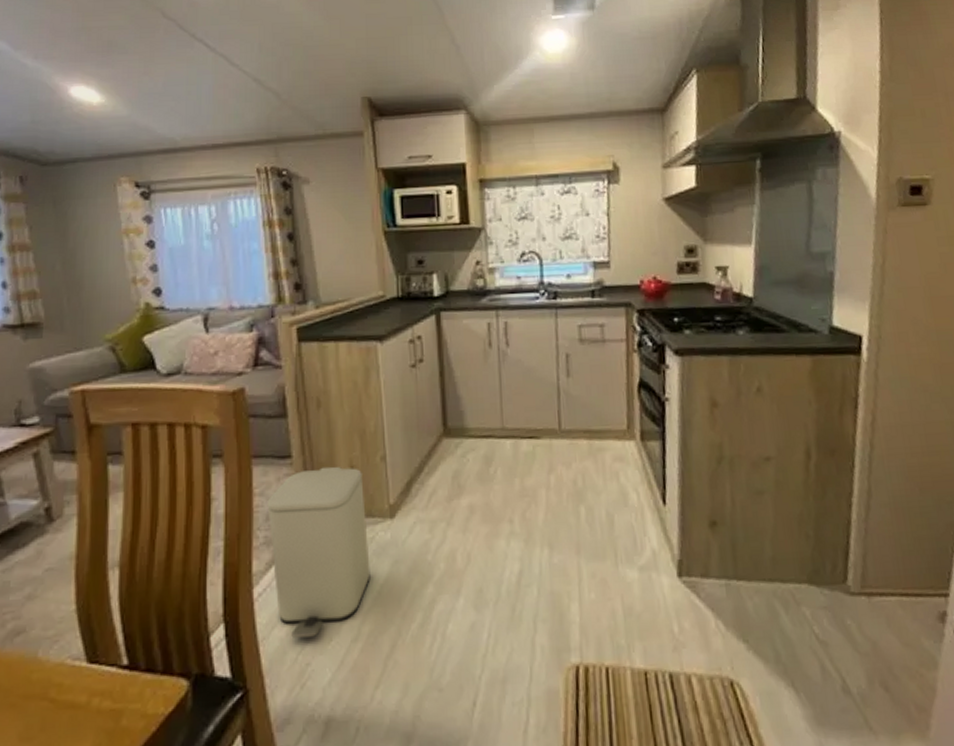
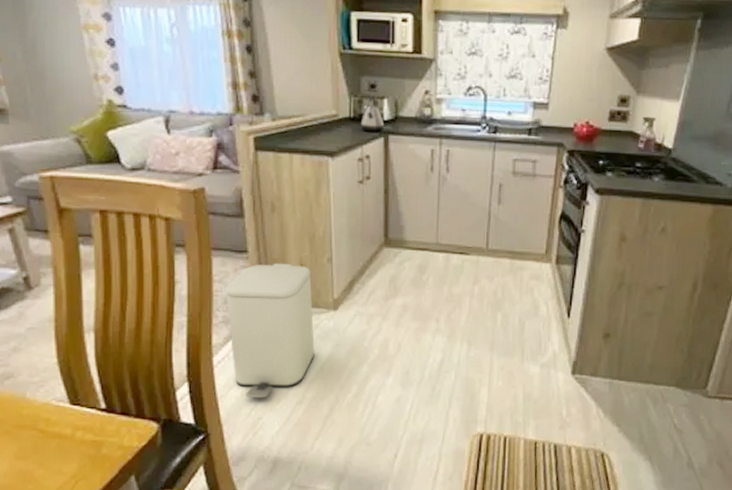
kettle: none [409,270,436,312] -> present [360,94,385,133]

